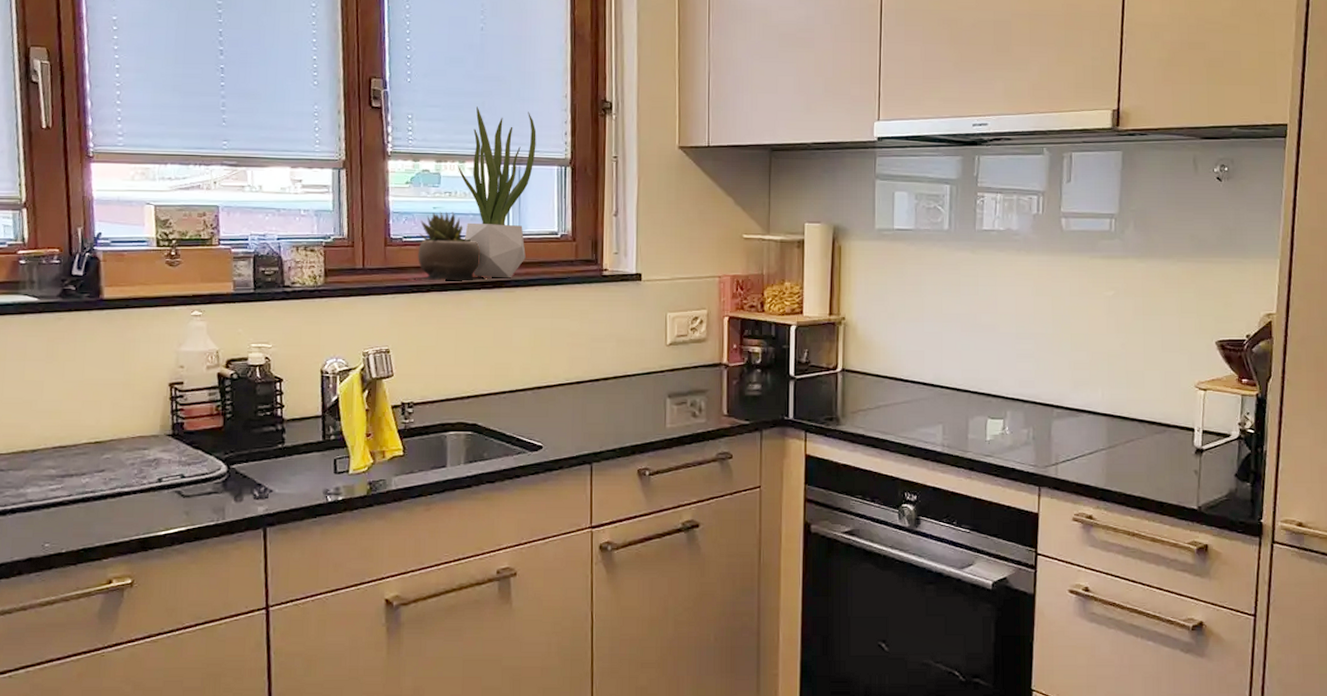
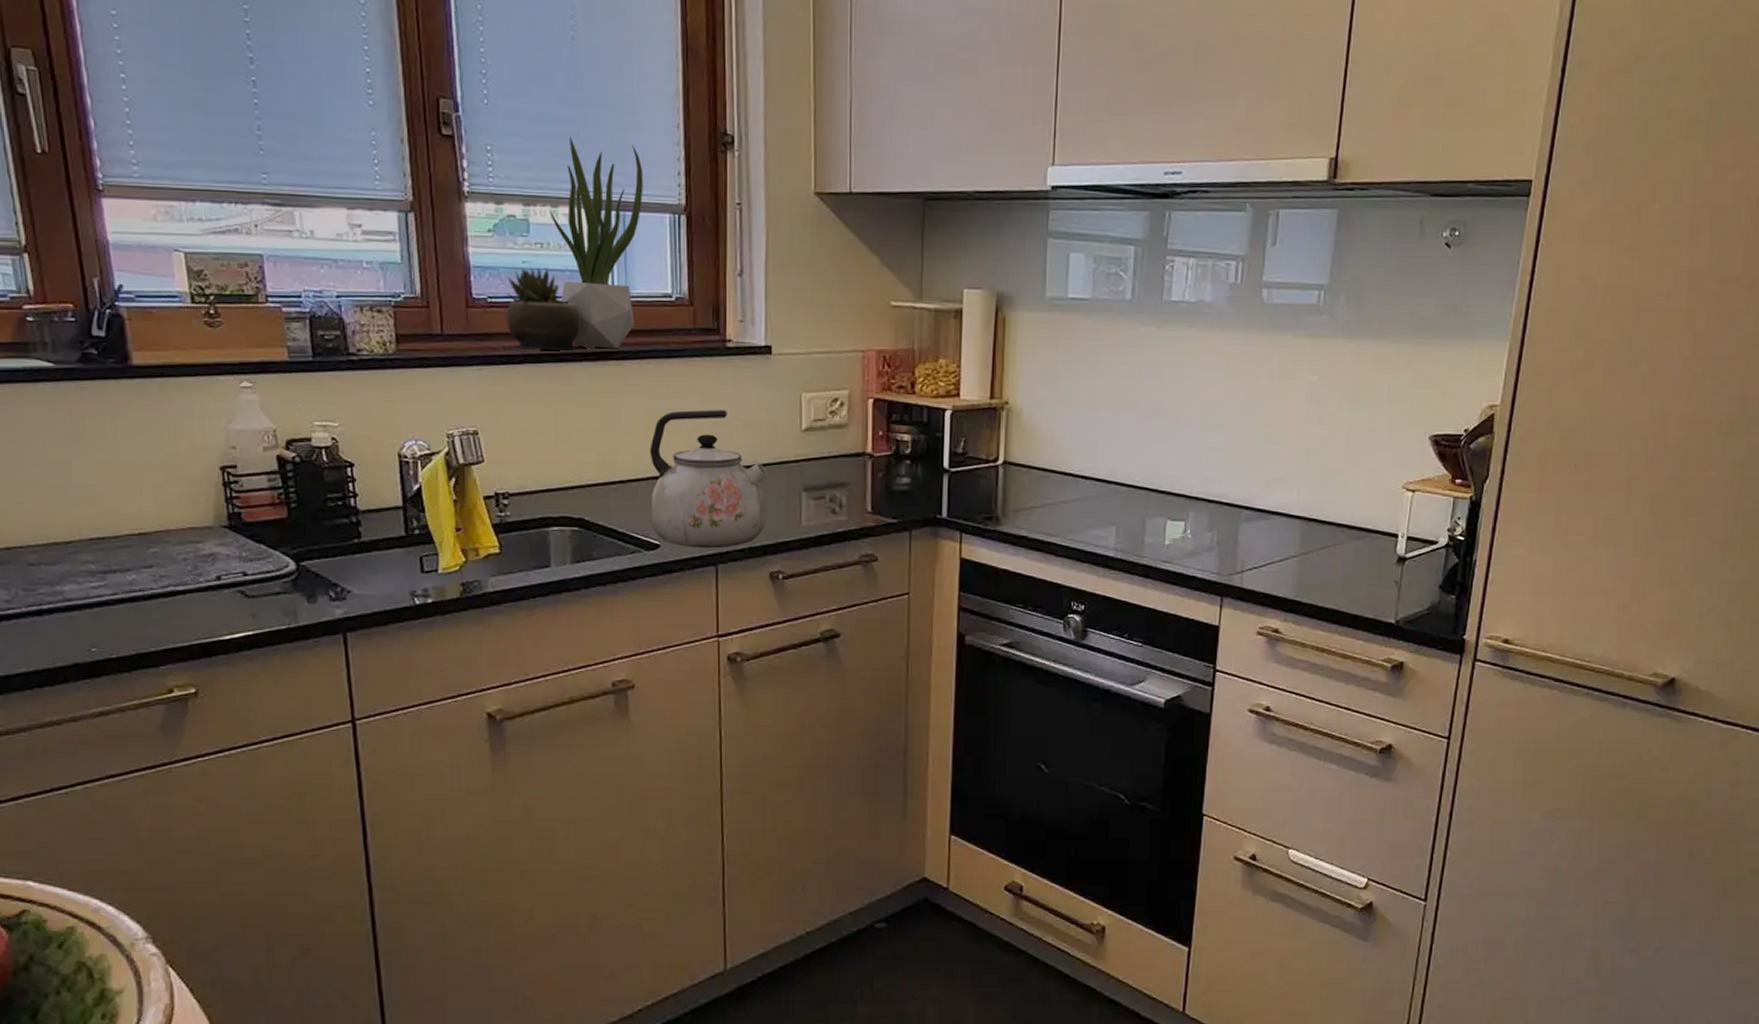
kettle: none [534,328,637,449] -> present [649,410,768,549]

